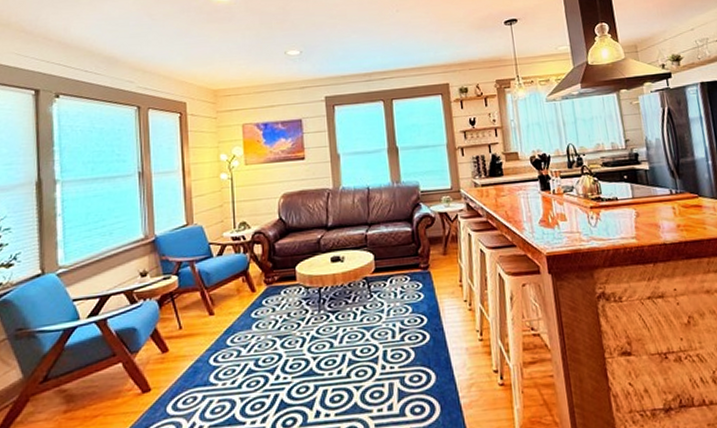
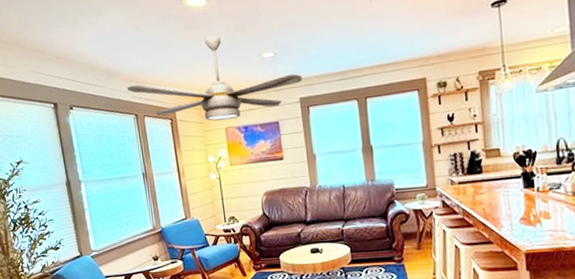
ceiling fan: none [131,30,328,117] -> present [127,36,302,121]

